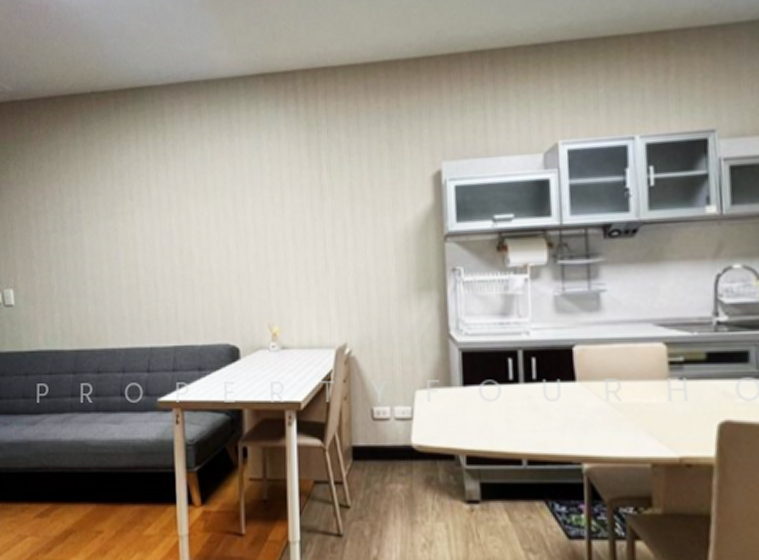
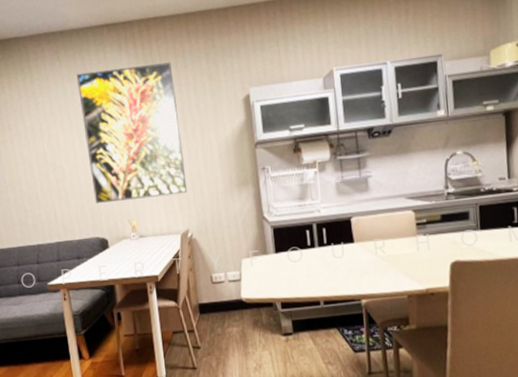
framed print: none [220,124,350,301] -> present [77,62,188,203]

